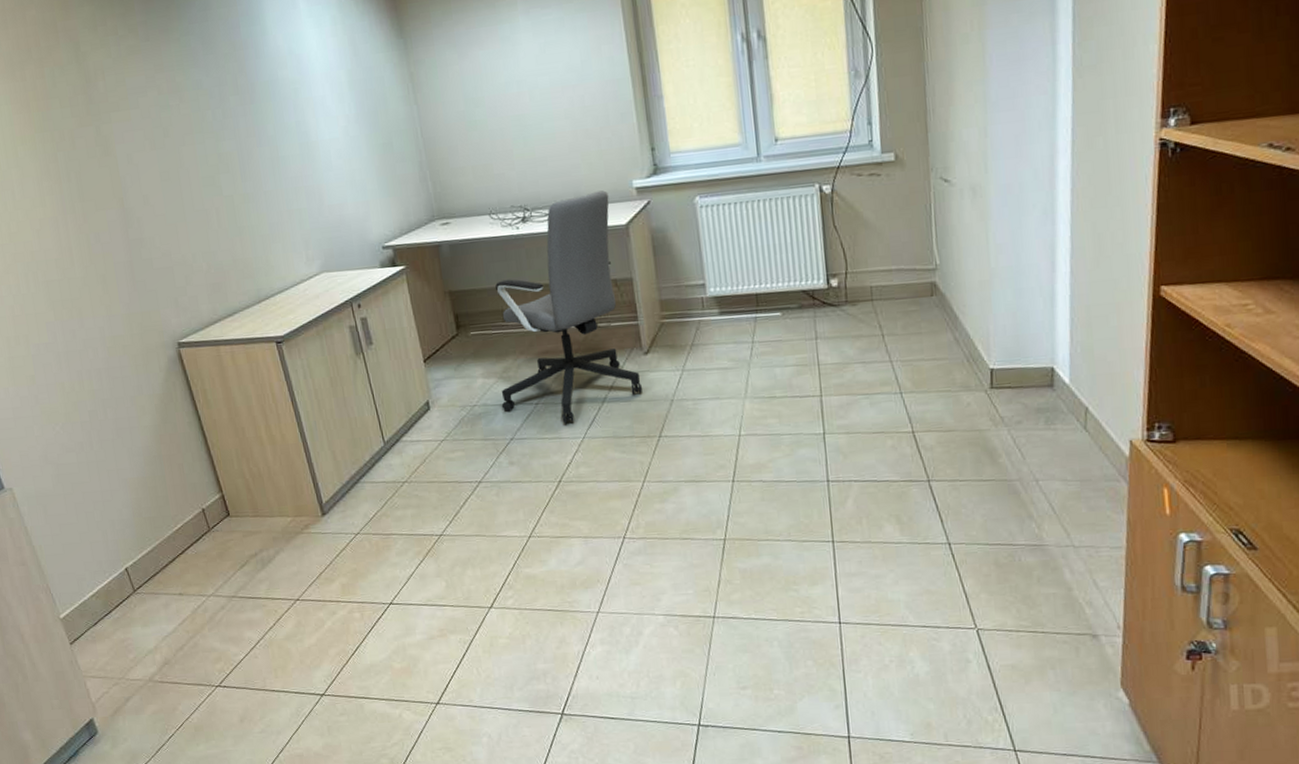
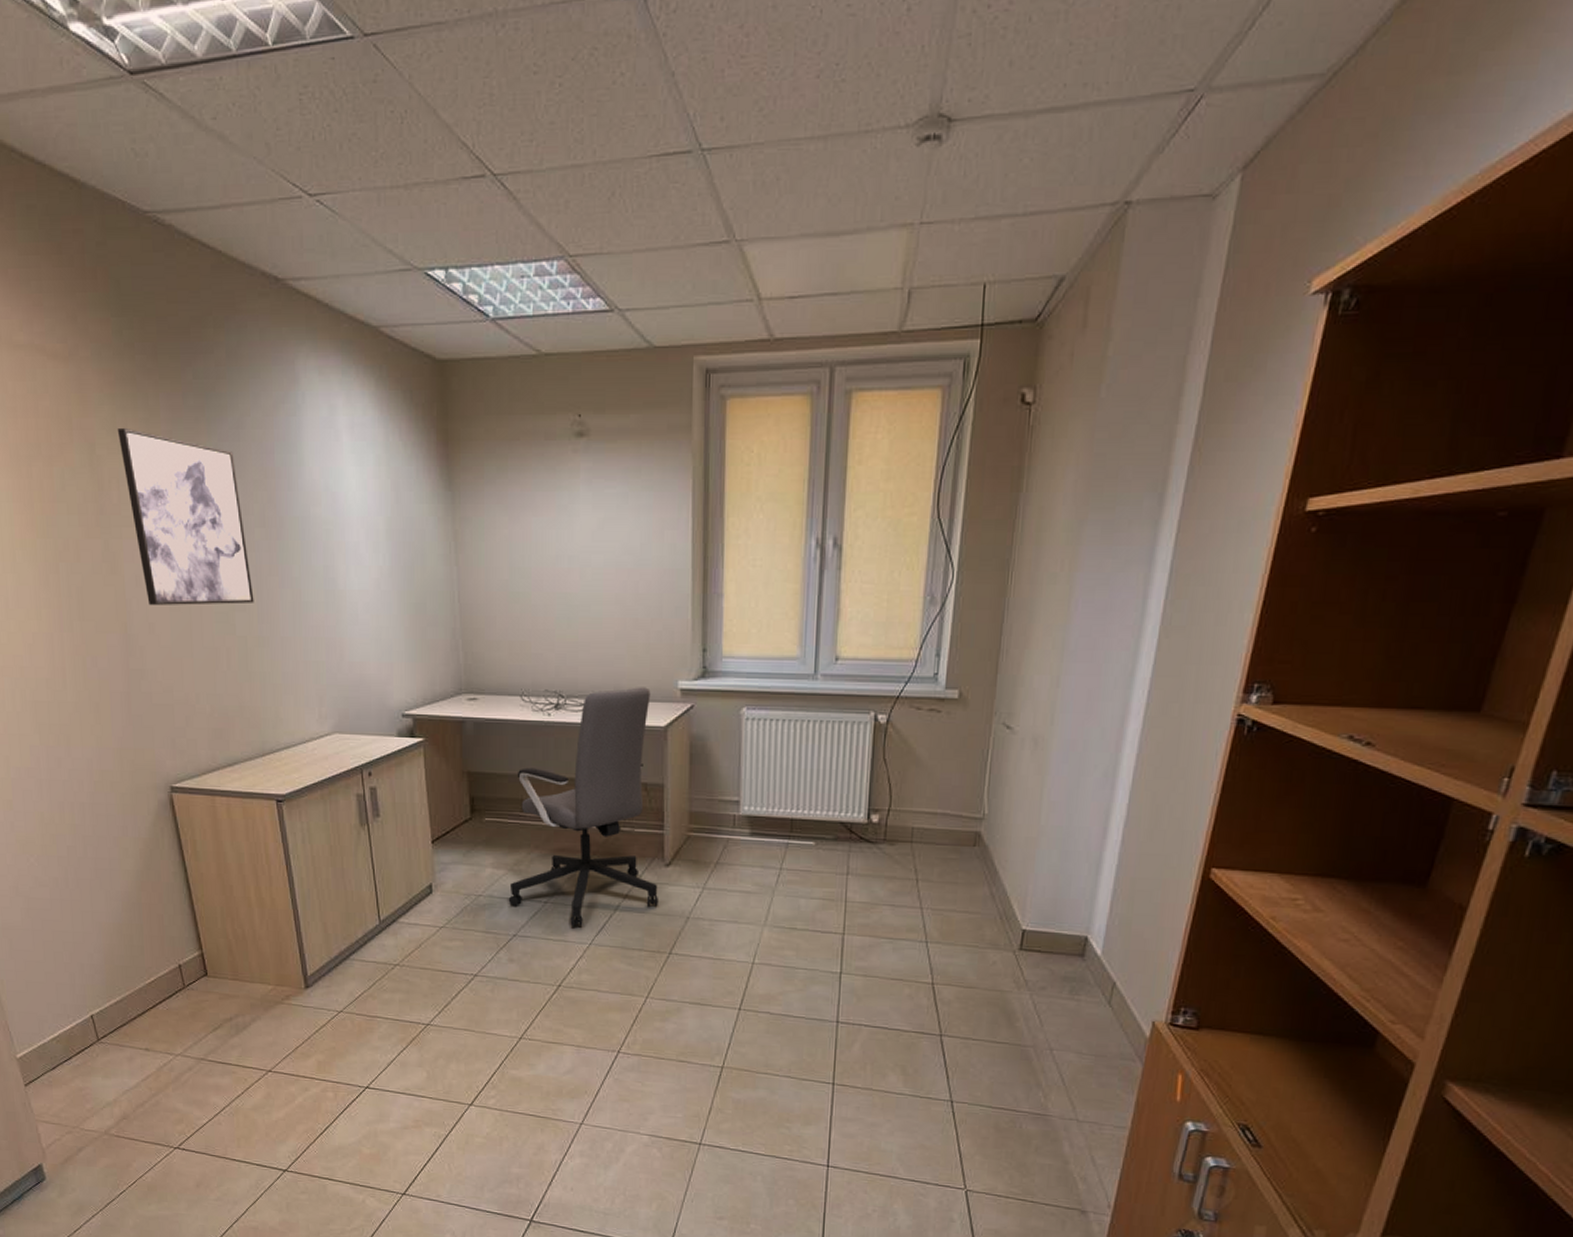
wall art: none [97,24,236,179] -> present [117,429,254,605]

